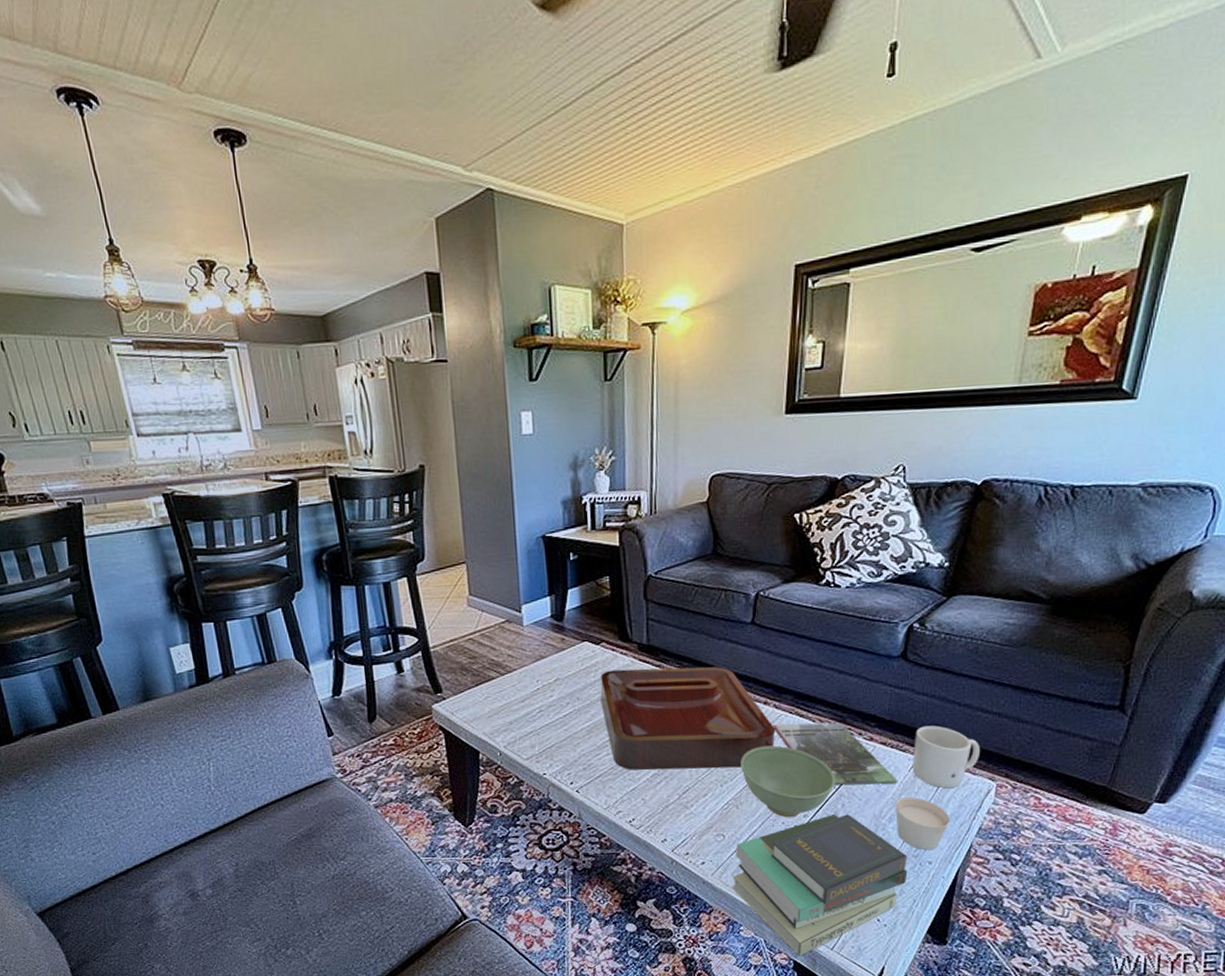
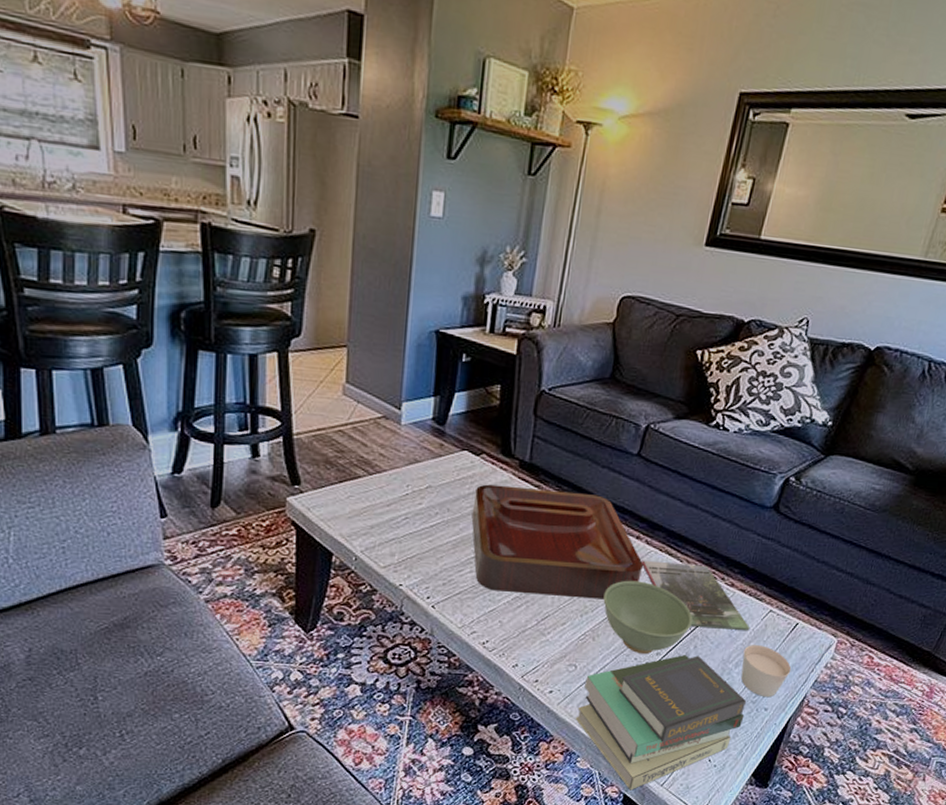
mug: present [911,725,980,789] -> none [765,578,830,641]

